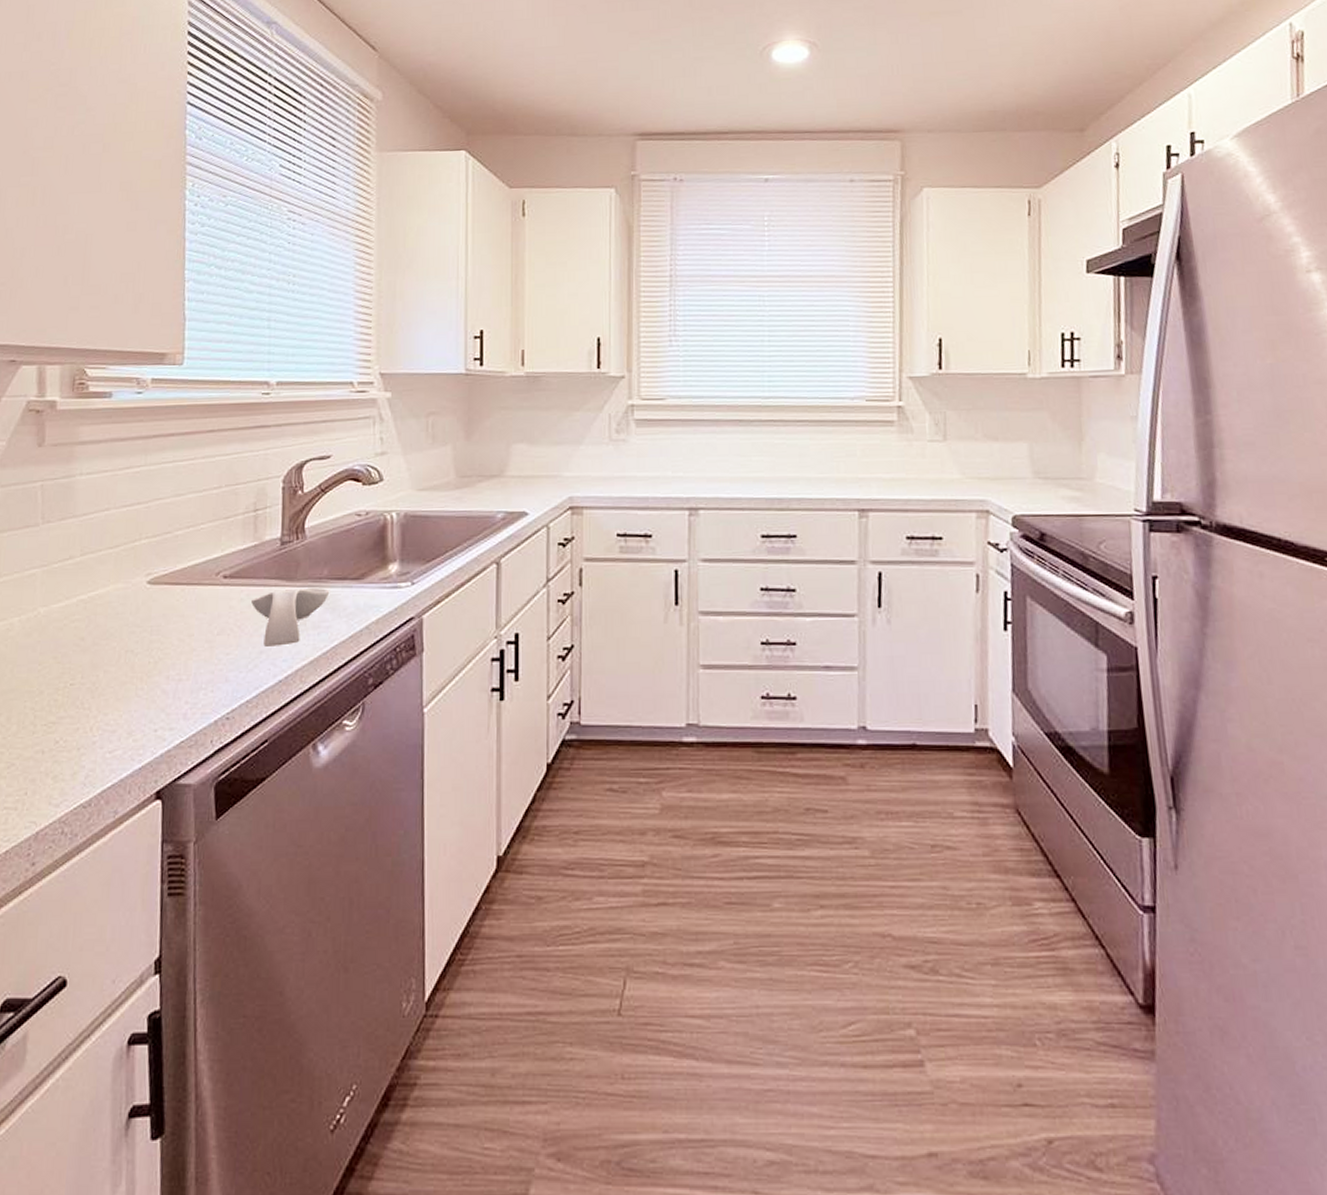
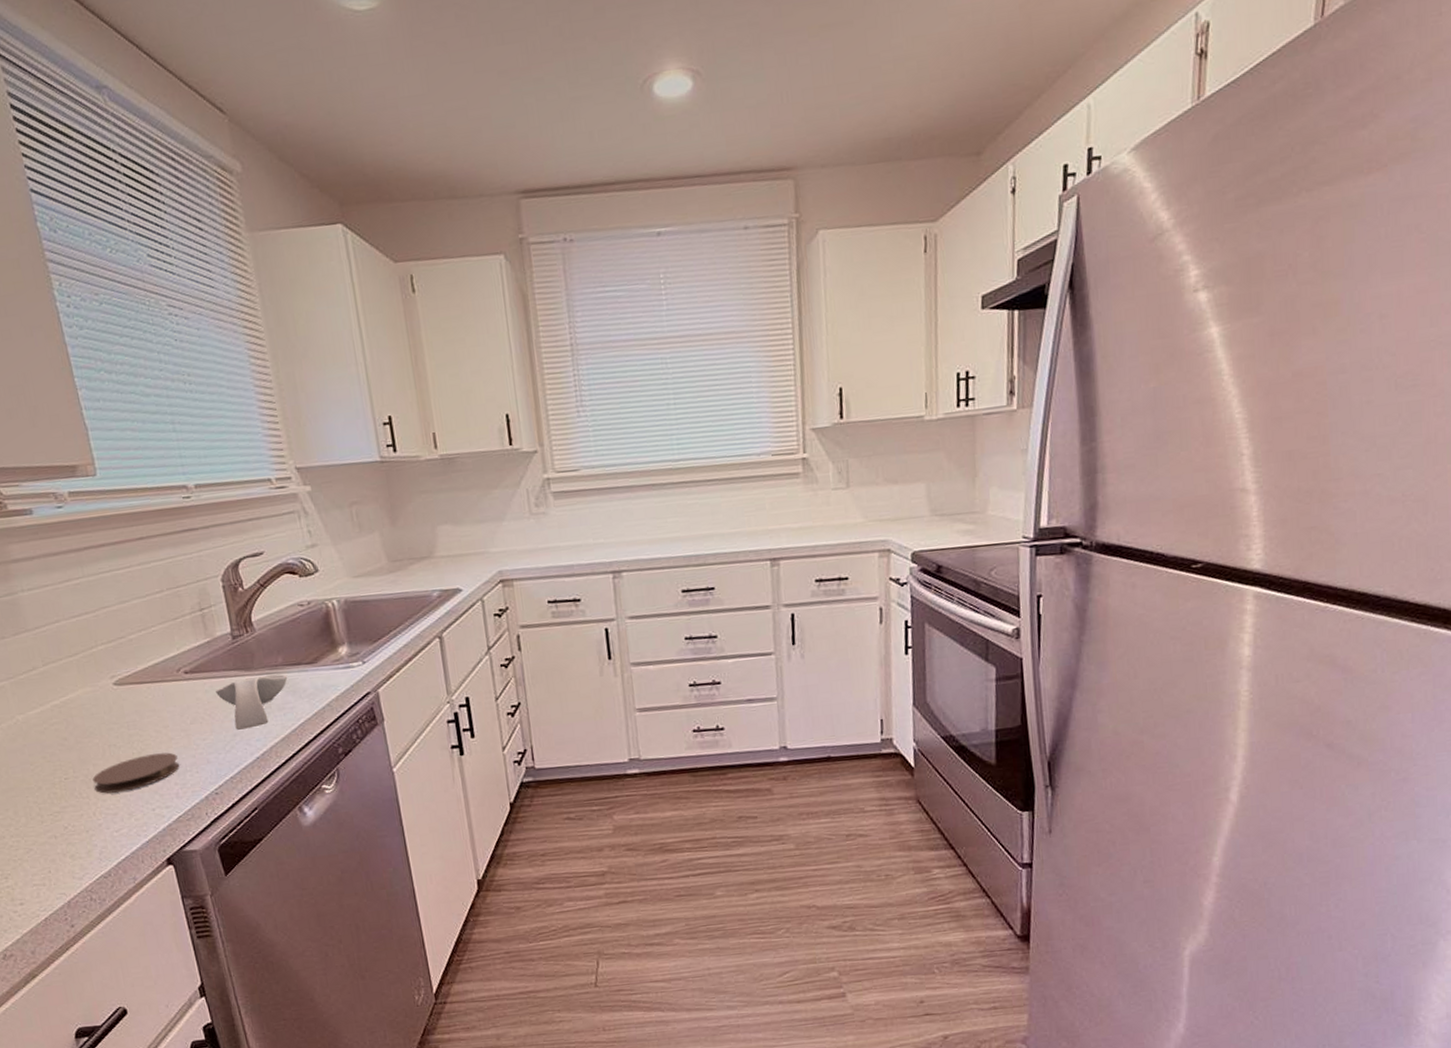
coaster: none [99,665,196,706] -> present [92,752,180,794]

